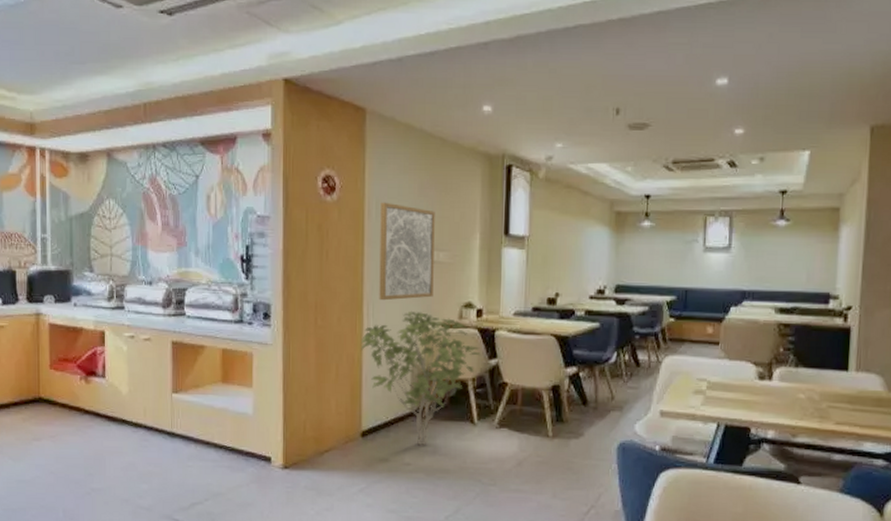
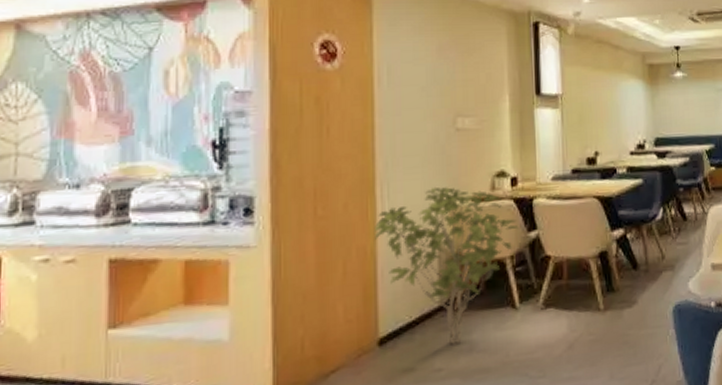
wall art: present [379,202,435,301] -> none [393,67,460,179]

